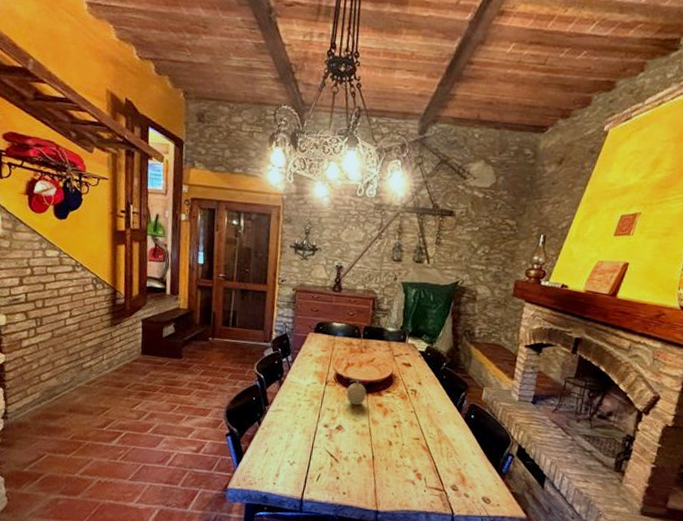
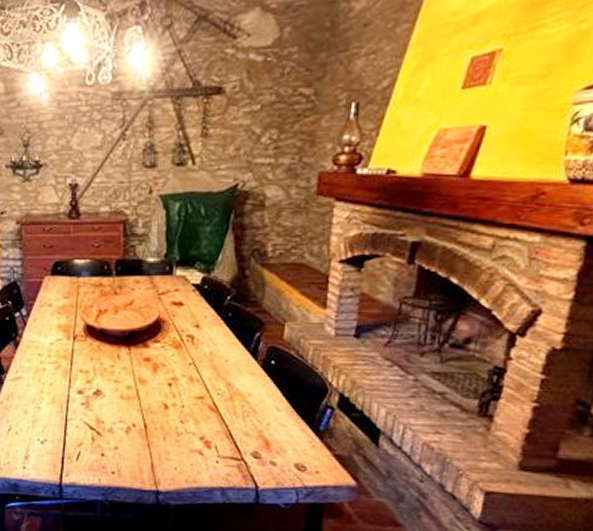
fruit: present [346,379,367,406] -> none [101,330,128,363]

